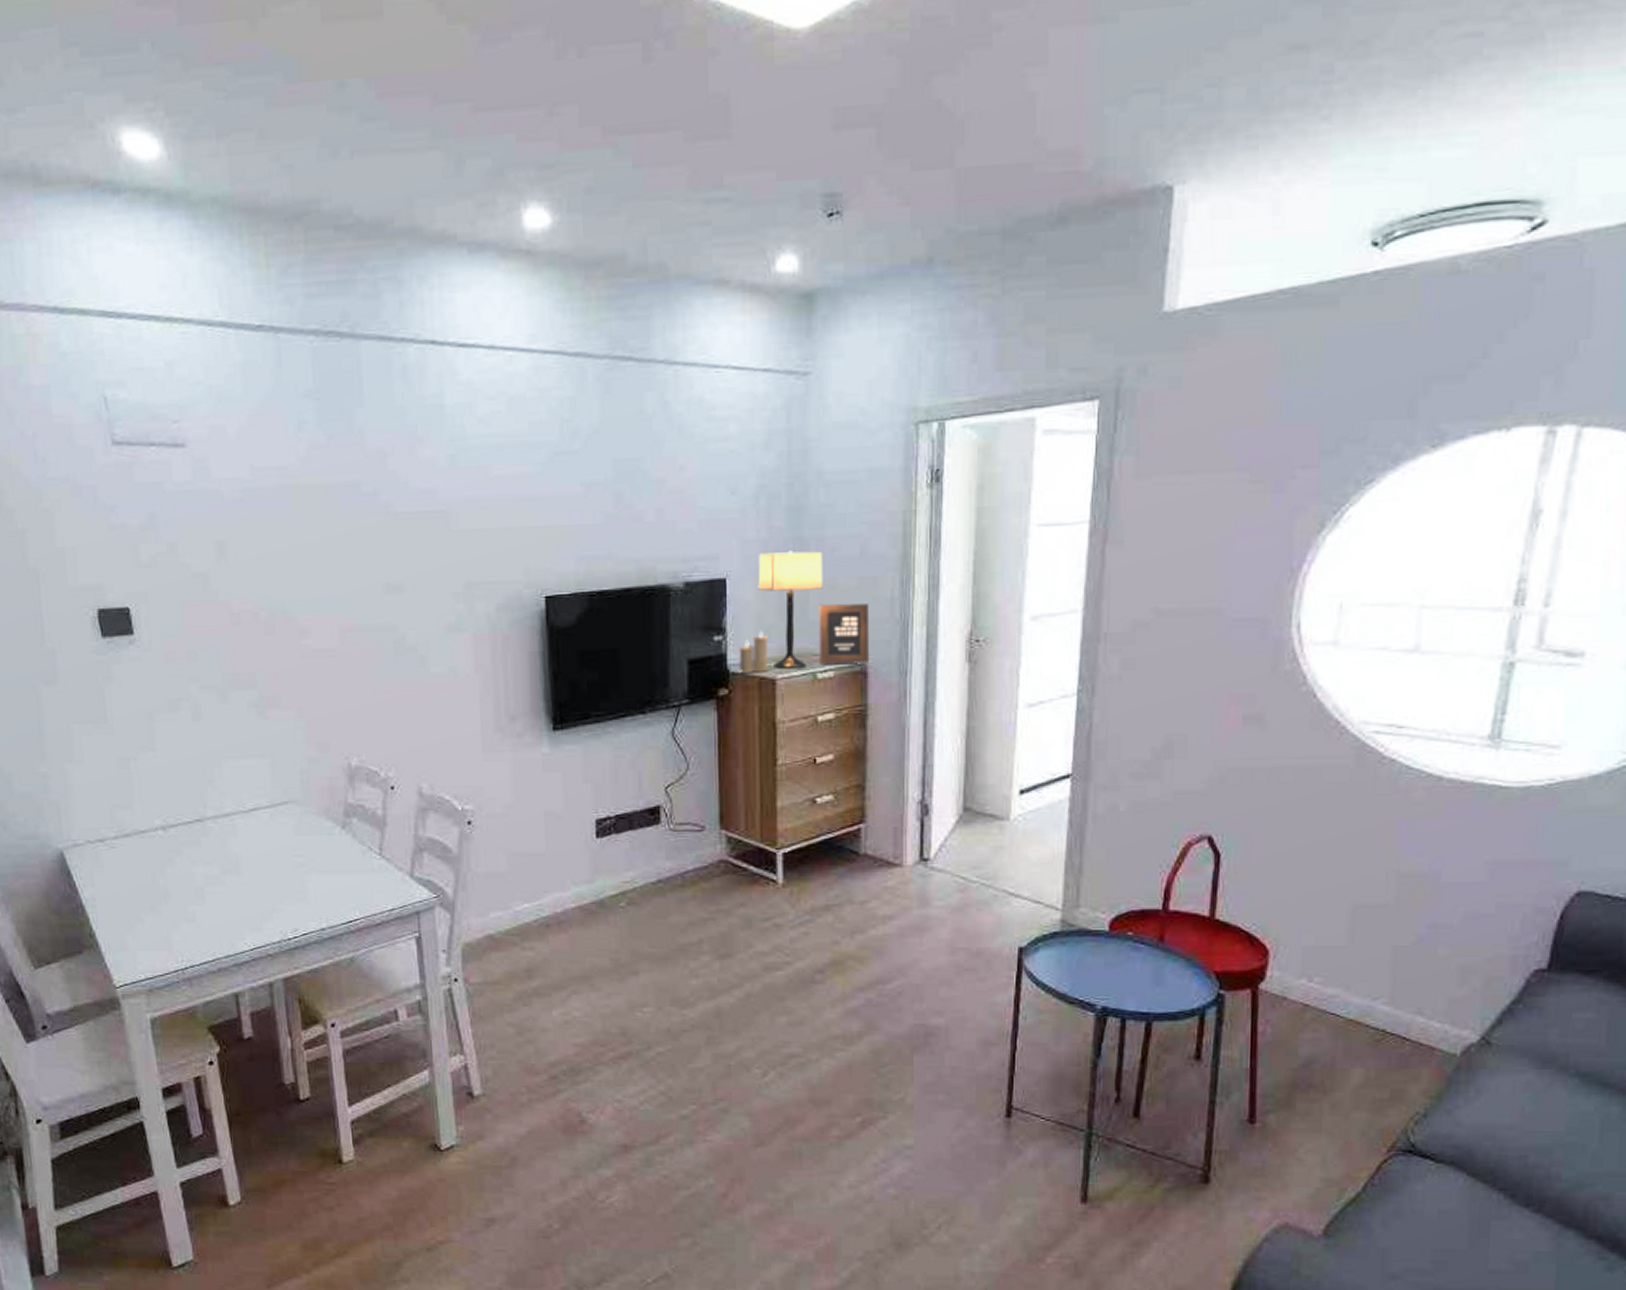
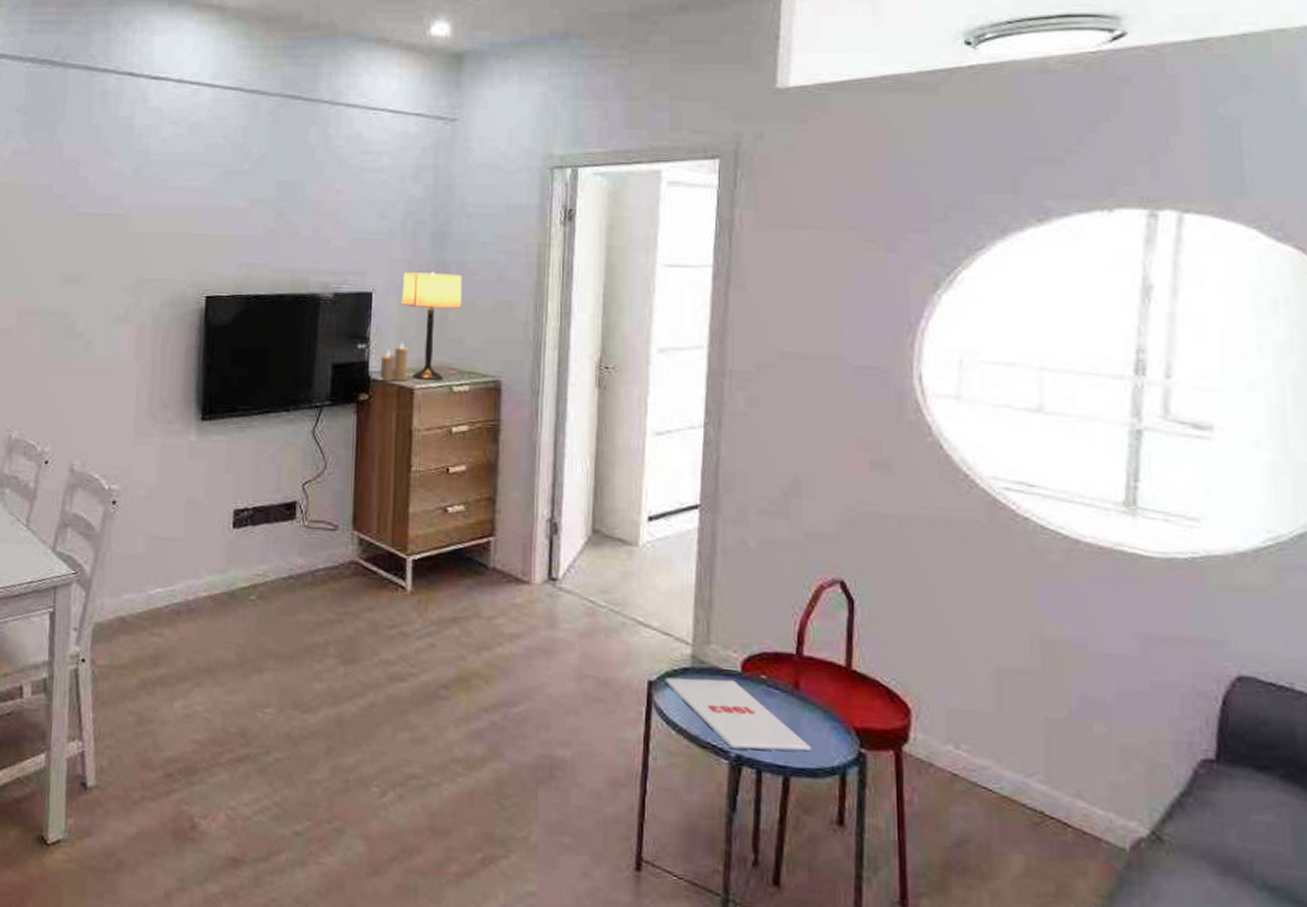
picture frame: present [819,603,869,665] -> none [456,322,503,381]
magazine: none [1035,939,1173,1001] -> present [665,677,811,752]

